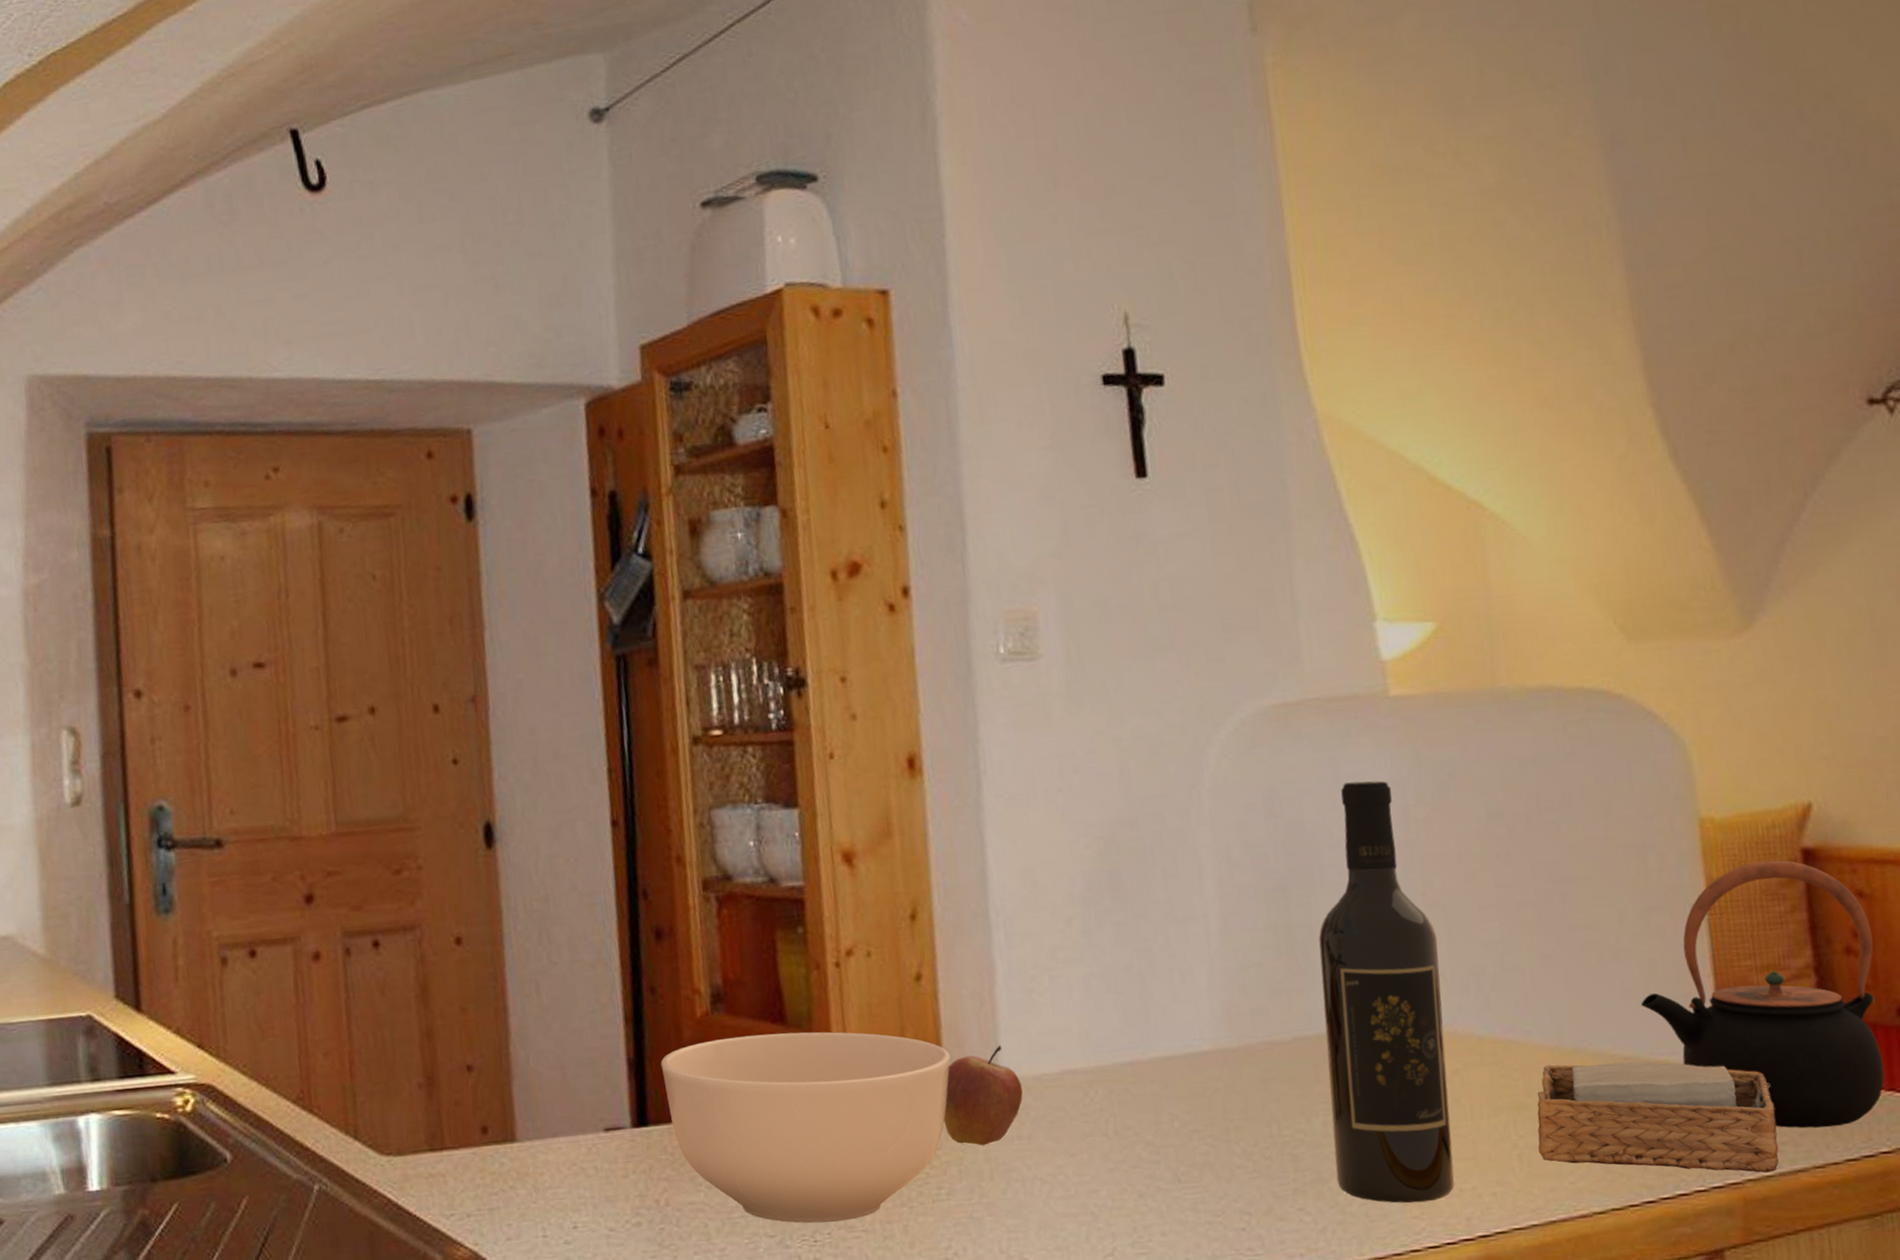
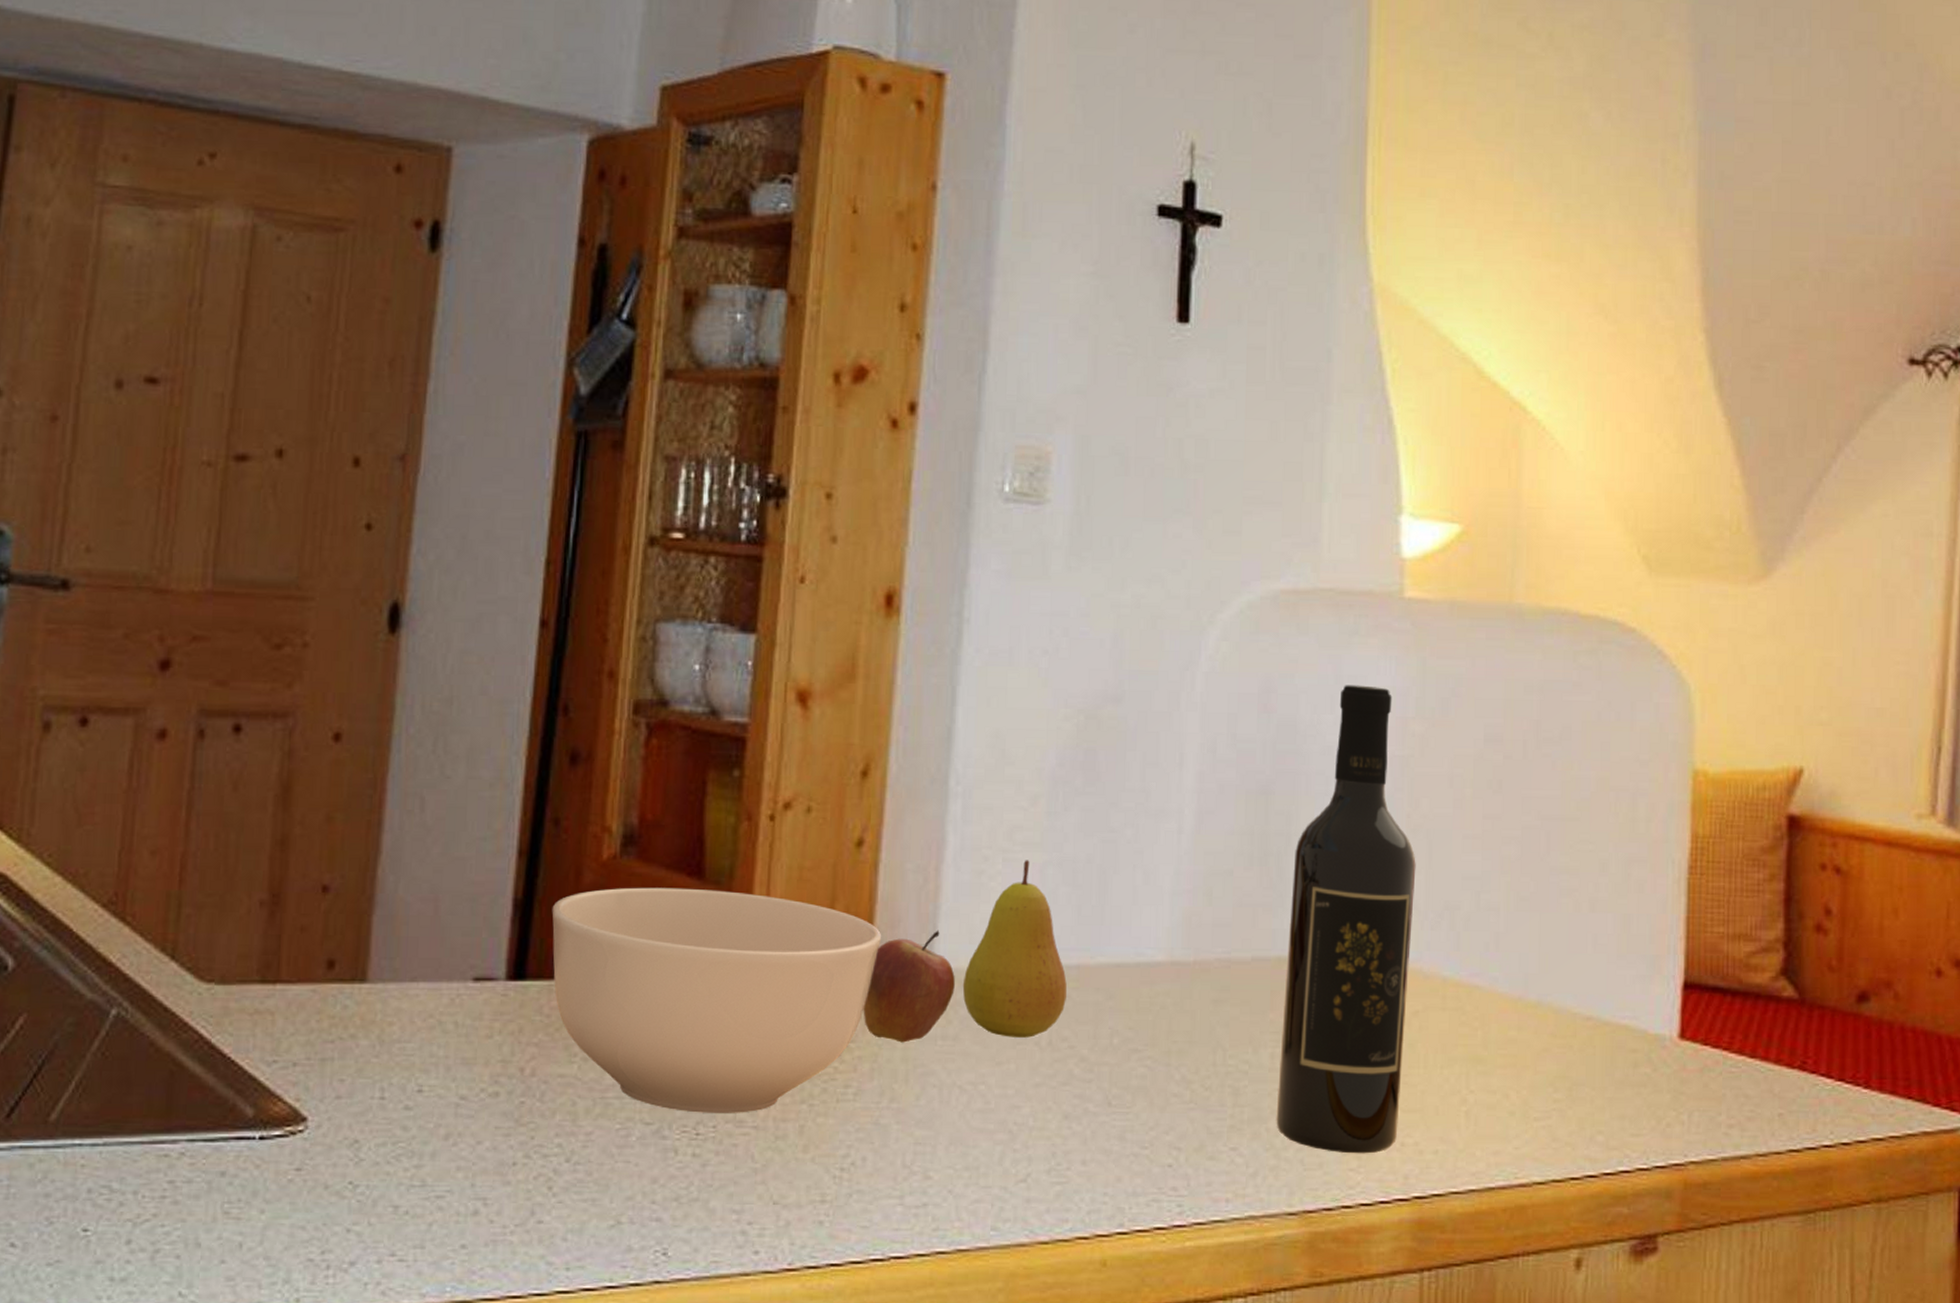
fruit: none [1029,975,1126,1132] -> present [962,860,1067,1038]
napkin holder: present [1537,1061,1779,1173] -> none [1488,1016,1727,1155]
teapot: present [1641,860,1885,1128] -> none [1611,823,1844,1113]

